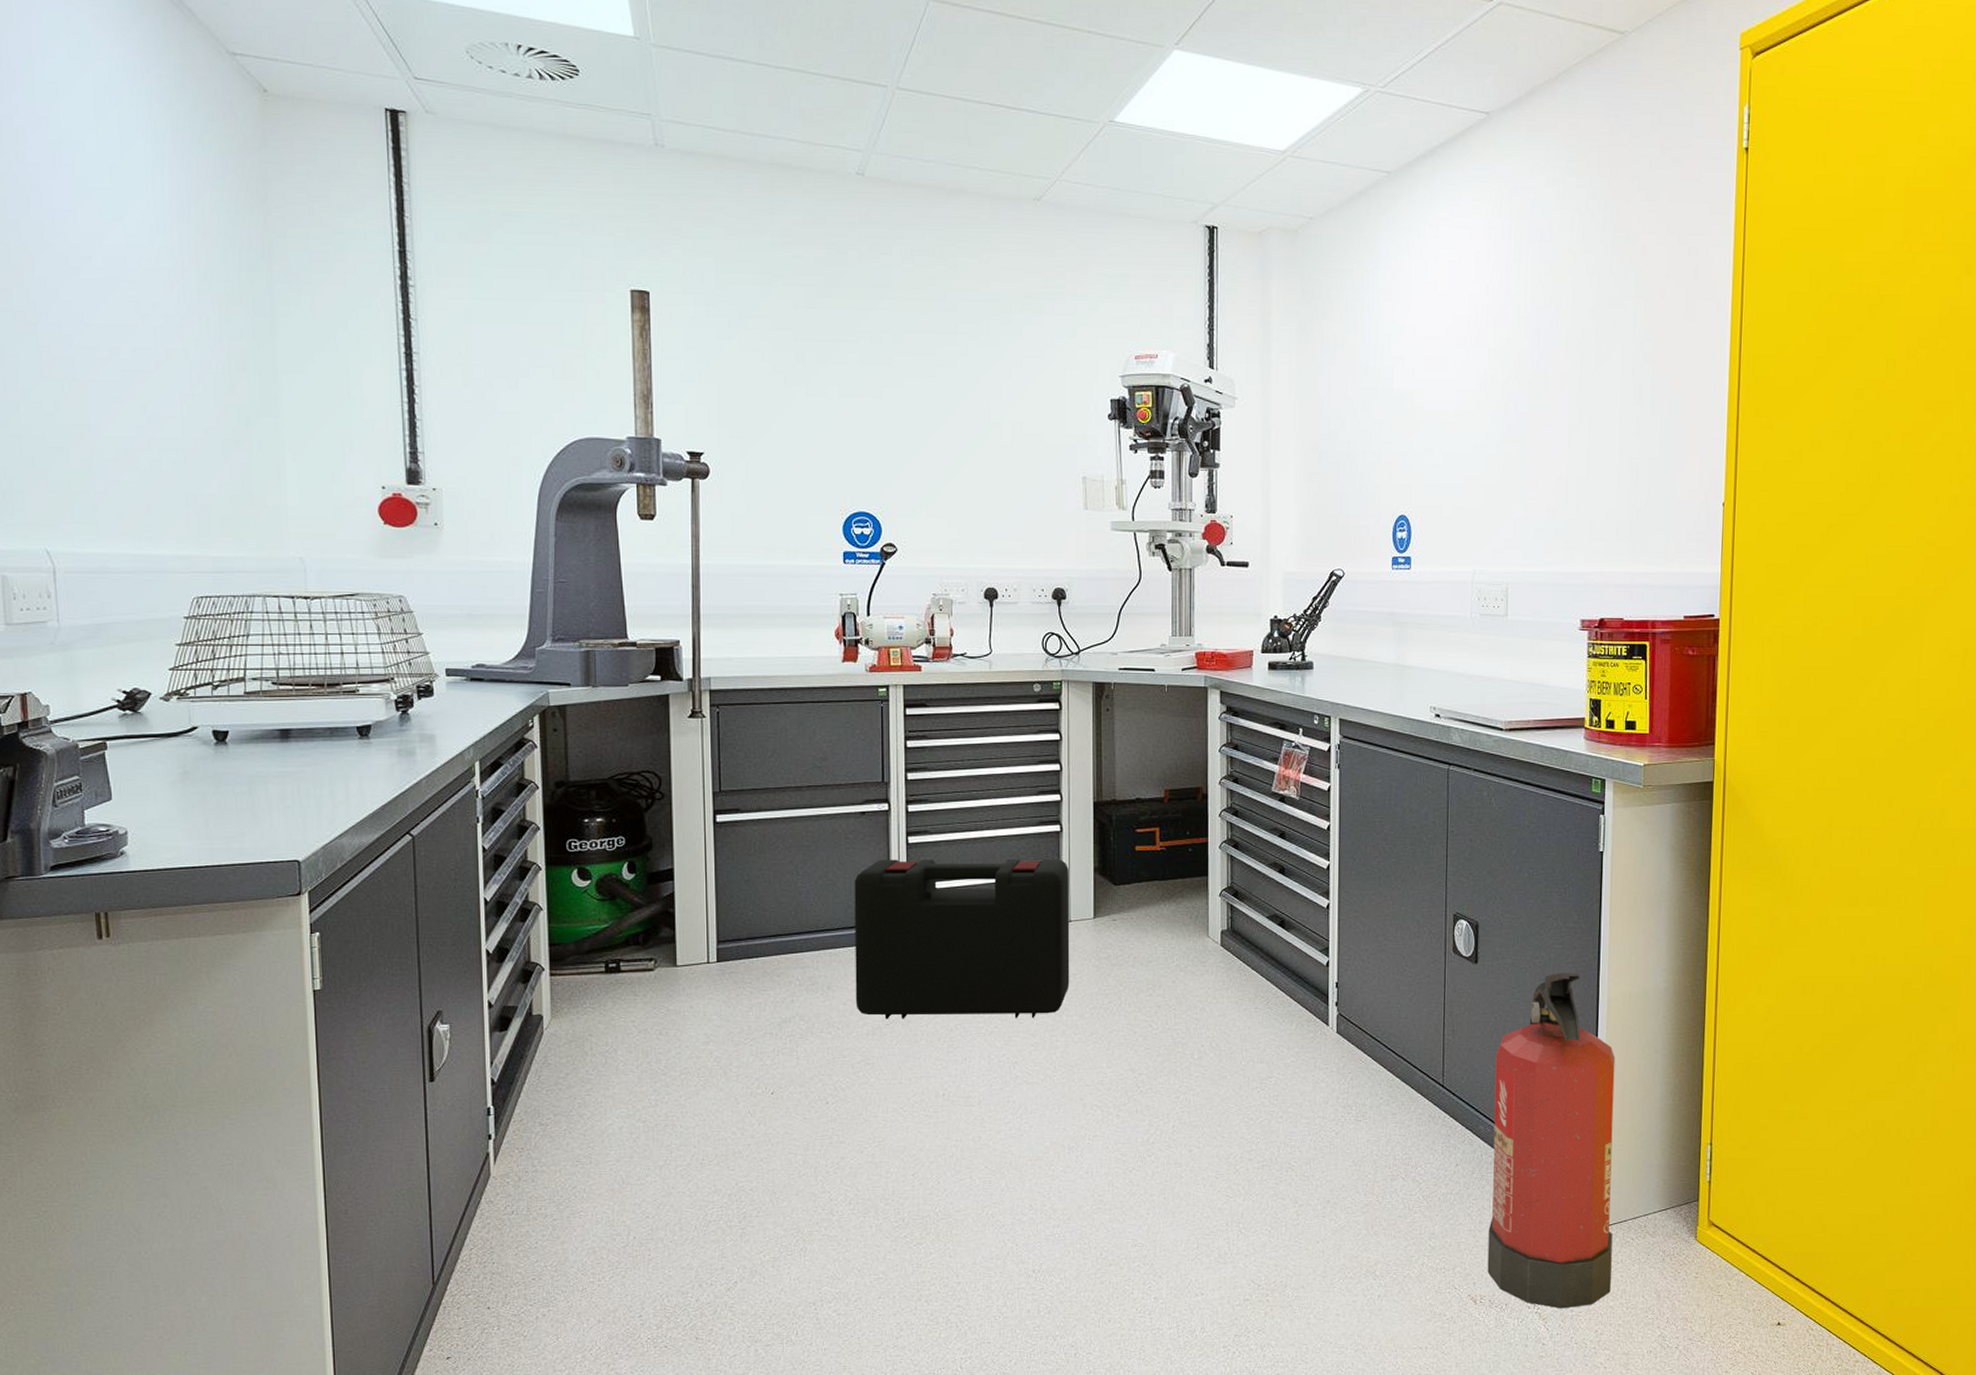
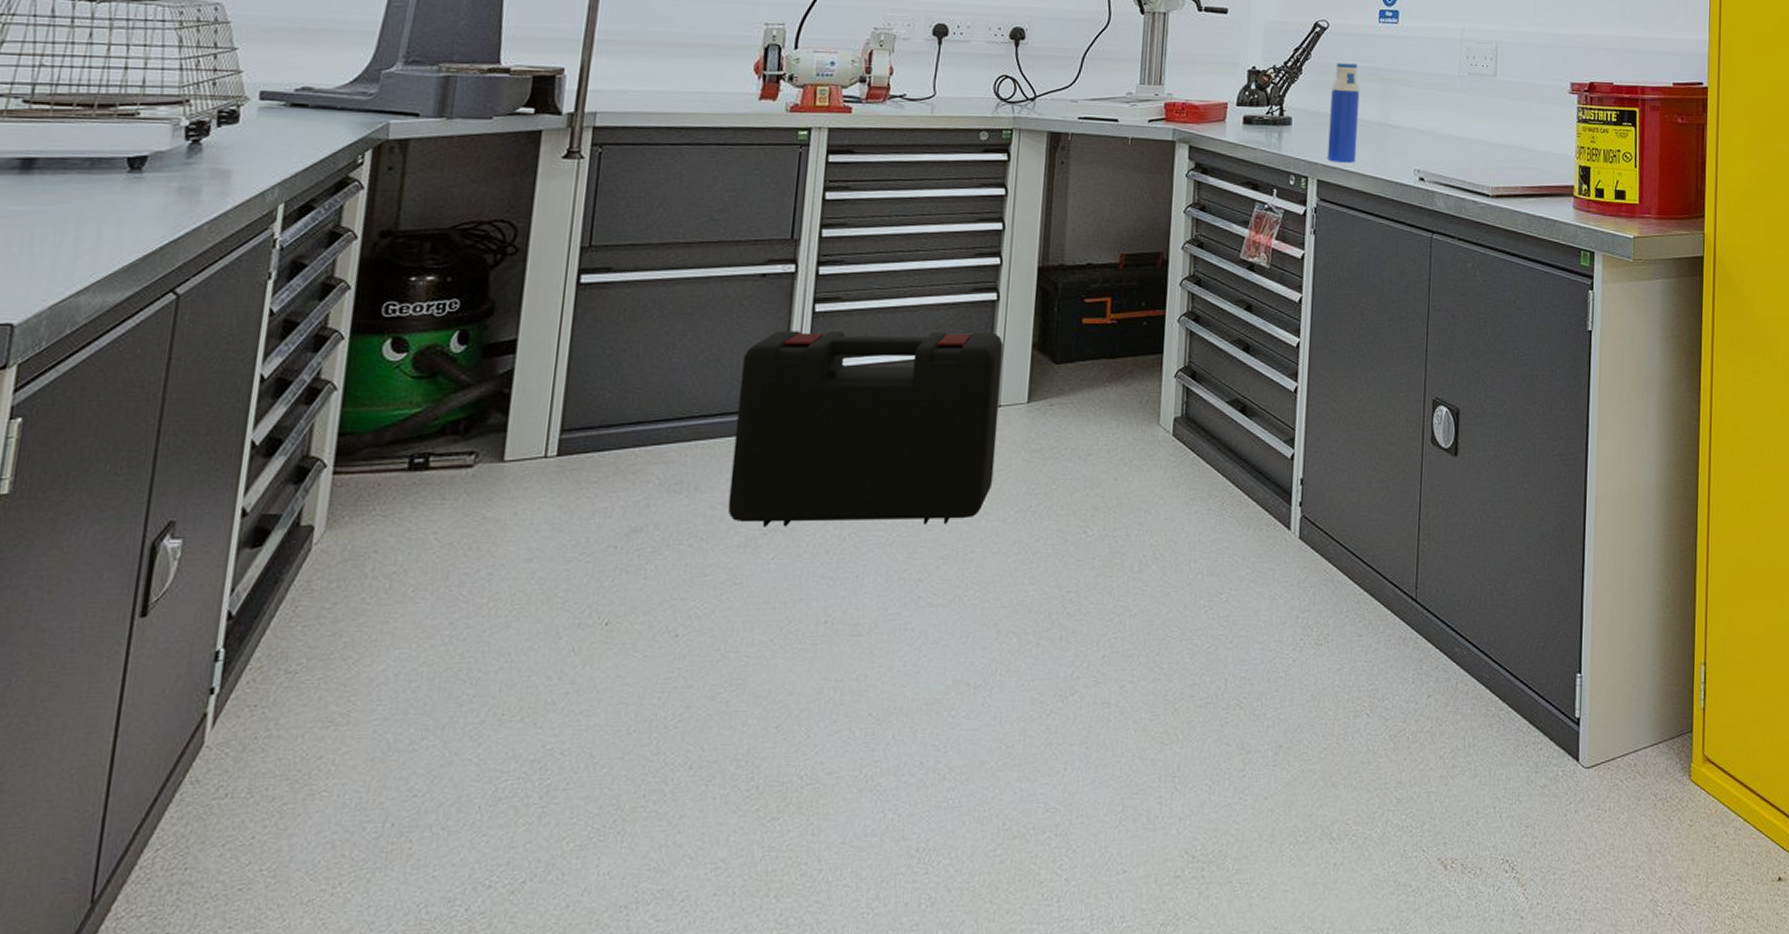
water bottle: none [1348,609,1376,702] -> present [1327,63,1360,163]
fire extinguisher: present [1487,973,1615,1309] -> none [1460,466,1604,872]

